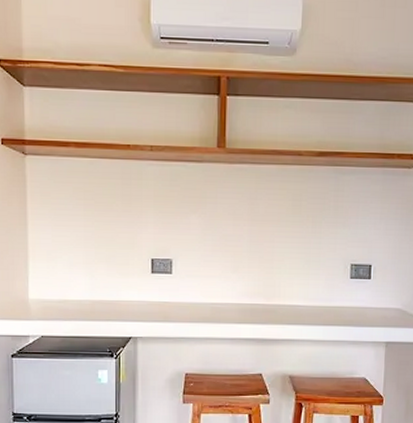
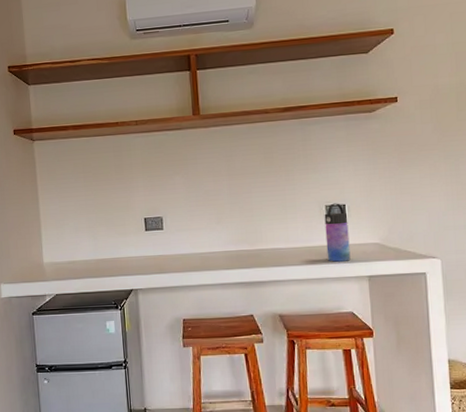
water bottle: none [346,262,373,325] -> present [324,203,351,262]

